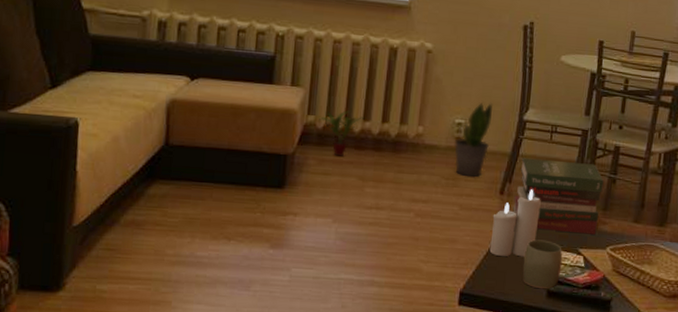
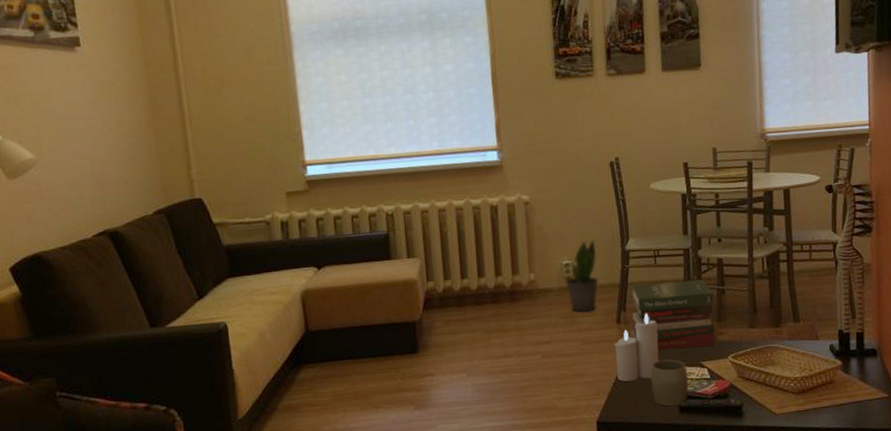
potted plant: present [319,110,366,156] -> none [438,271,480,315]

